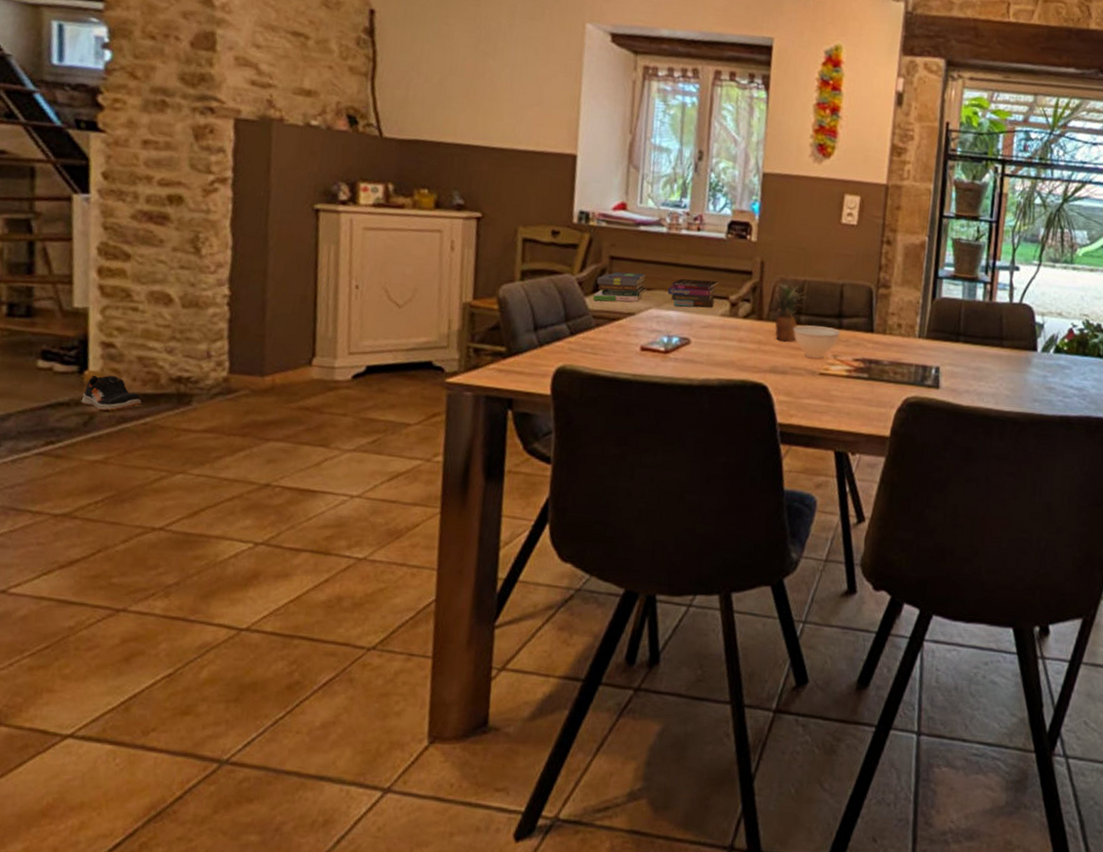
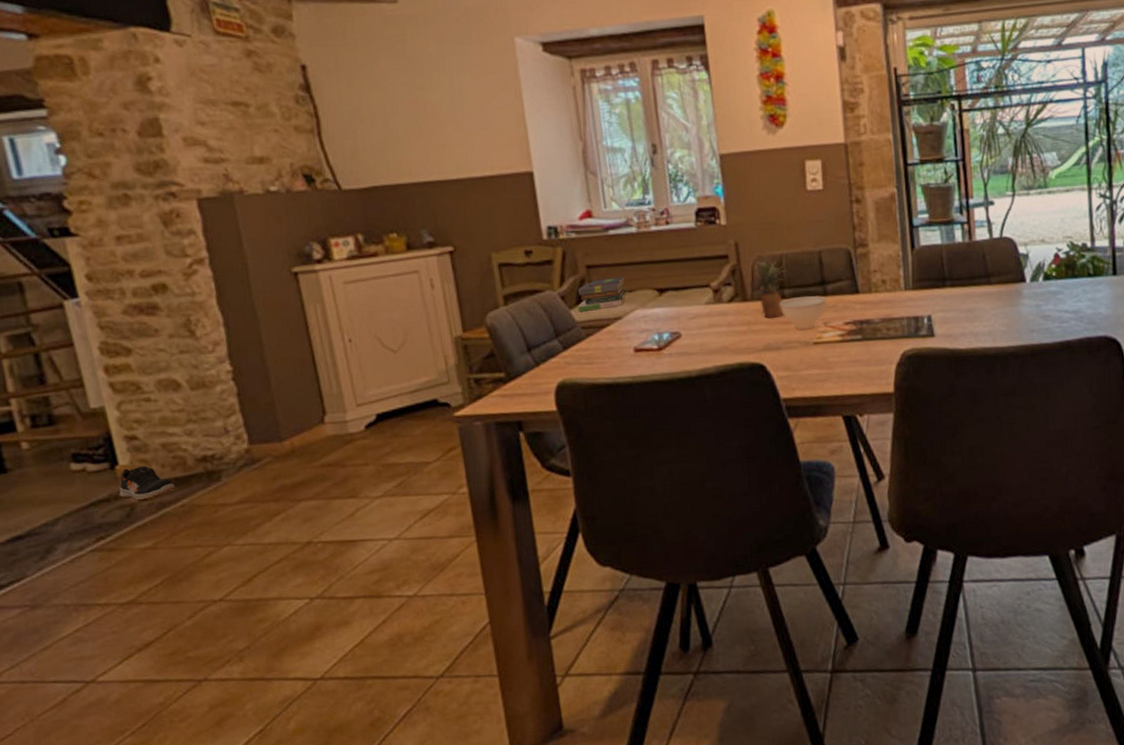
books: present [667,278,719,308] -> none [648,271,698,303]

